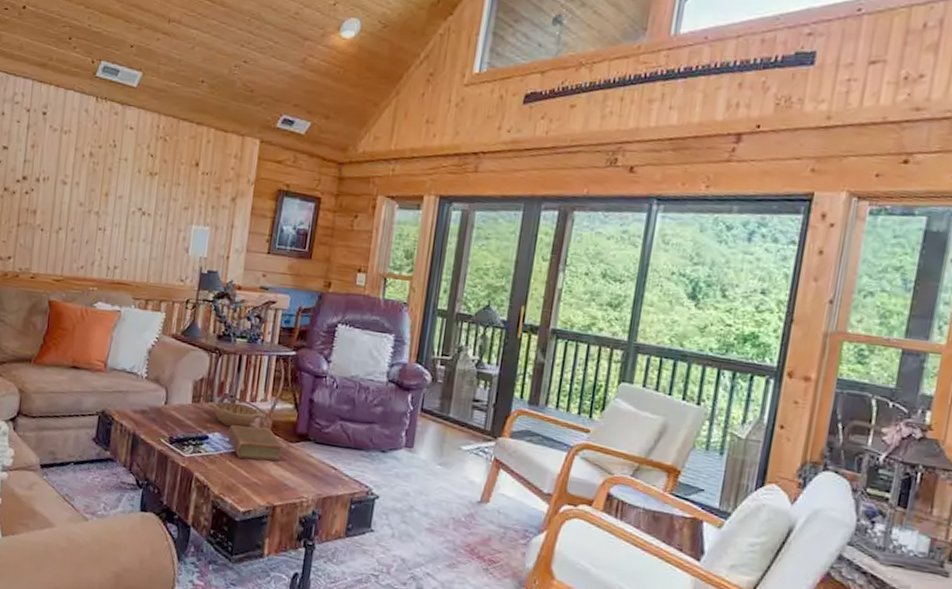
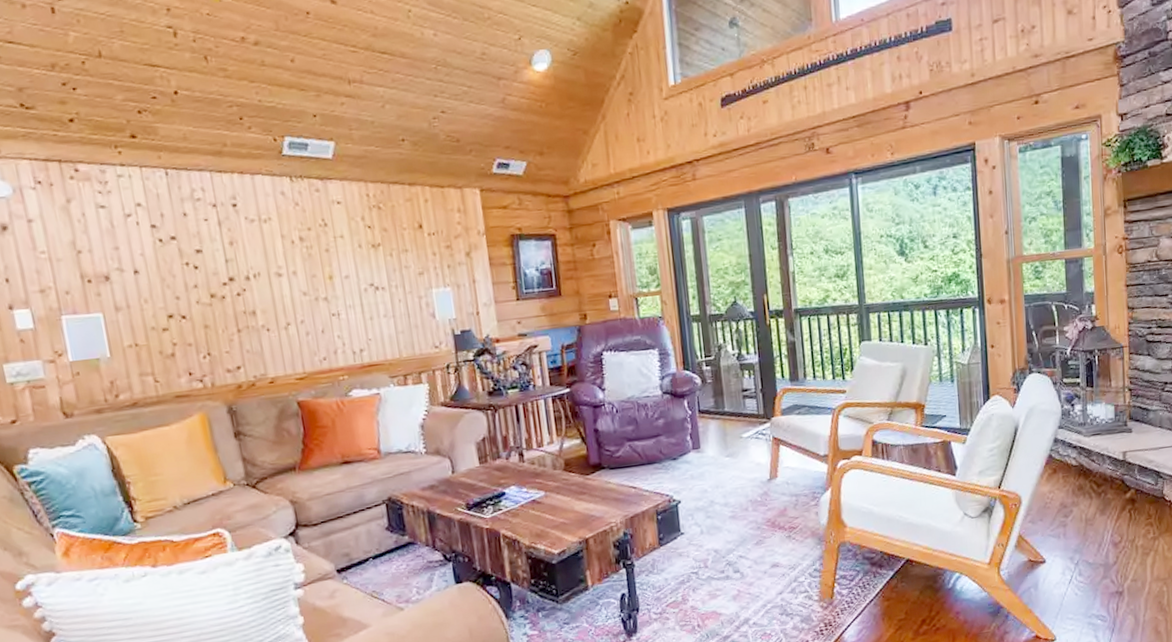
decorative bowl: present [207,401,267,428] -> none [495,451,557,478]
book: present [227,425,283,462] -> none [522,467,582,505]

